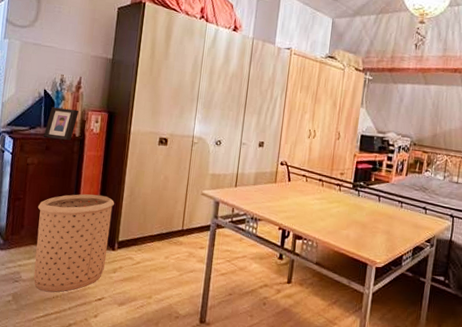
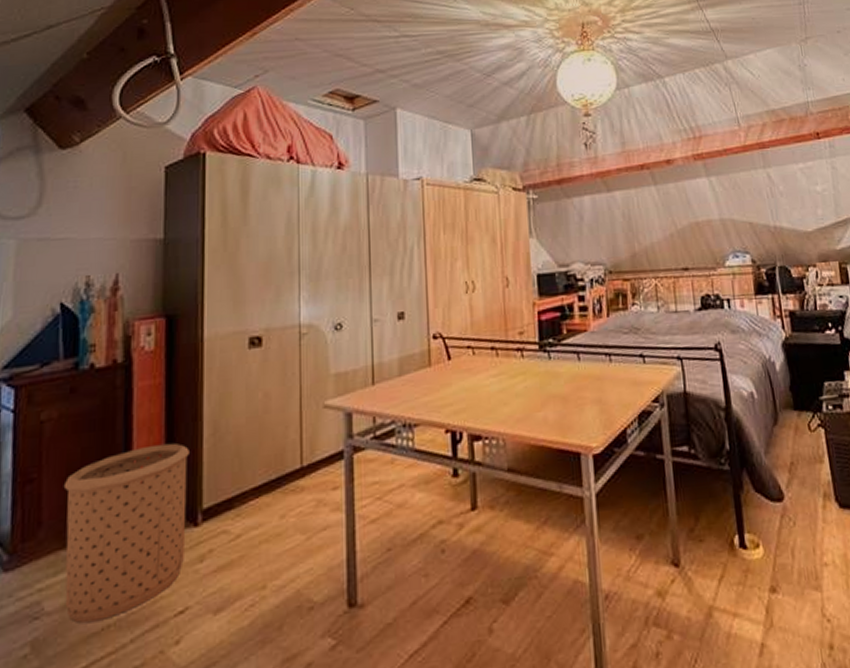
picture frame: present [43,107,79,141] -> none [64,322,119,375]

